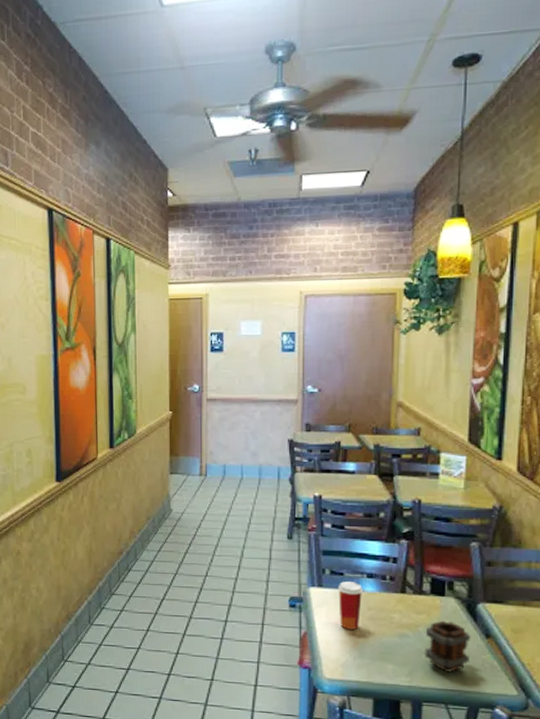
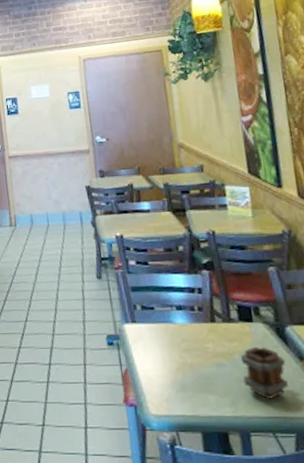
paper cup: present [337,582,364,630] -> none [150,315,176,363]

